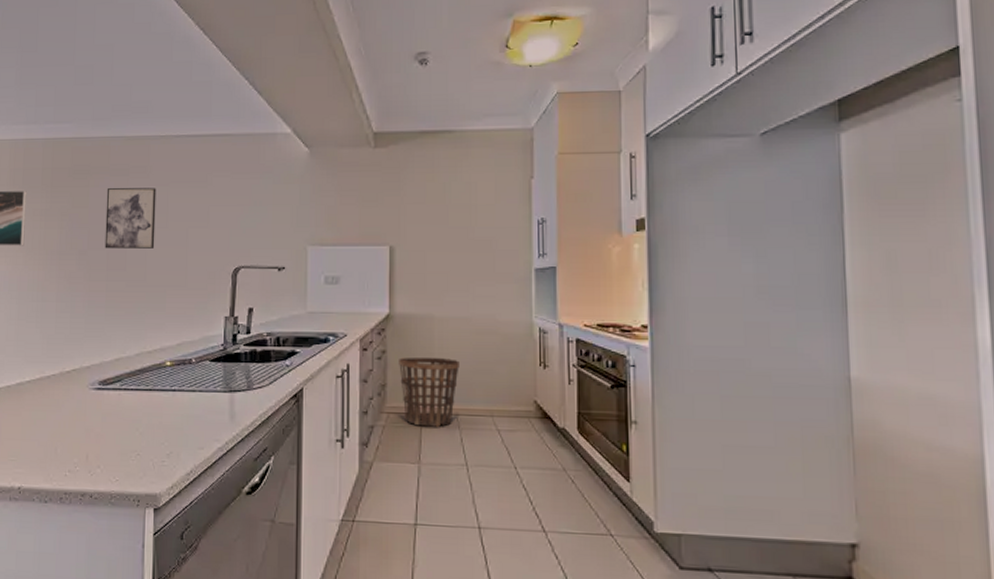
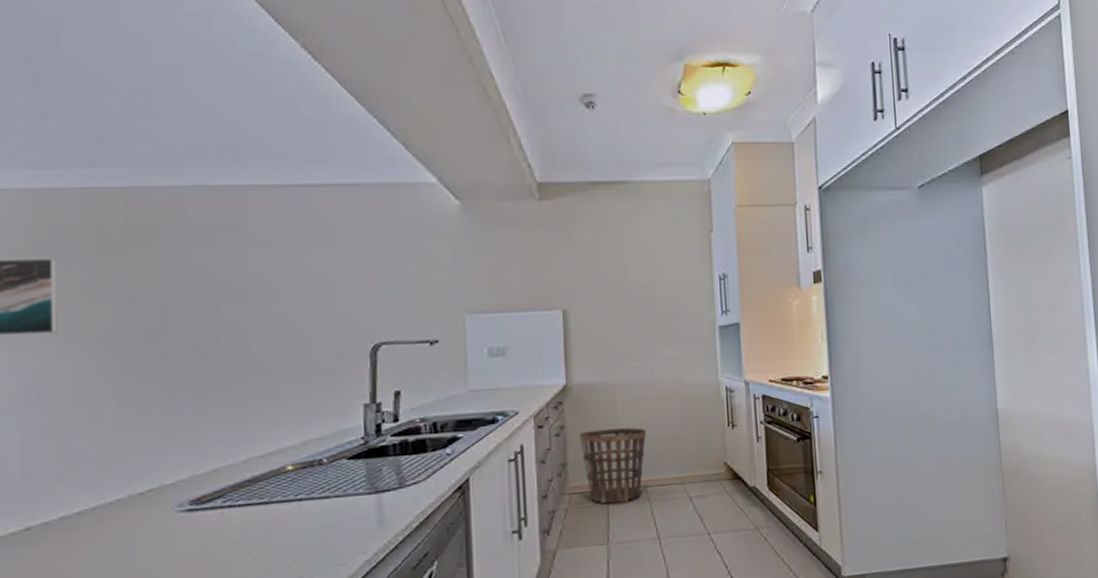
wall art: present [105,188,156,249] -> none [184,251,261,331]

